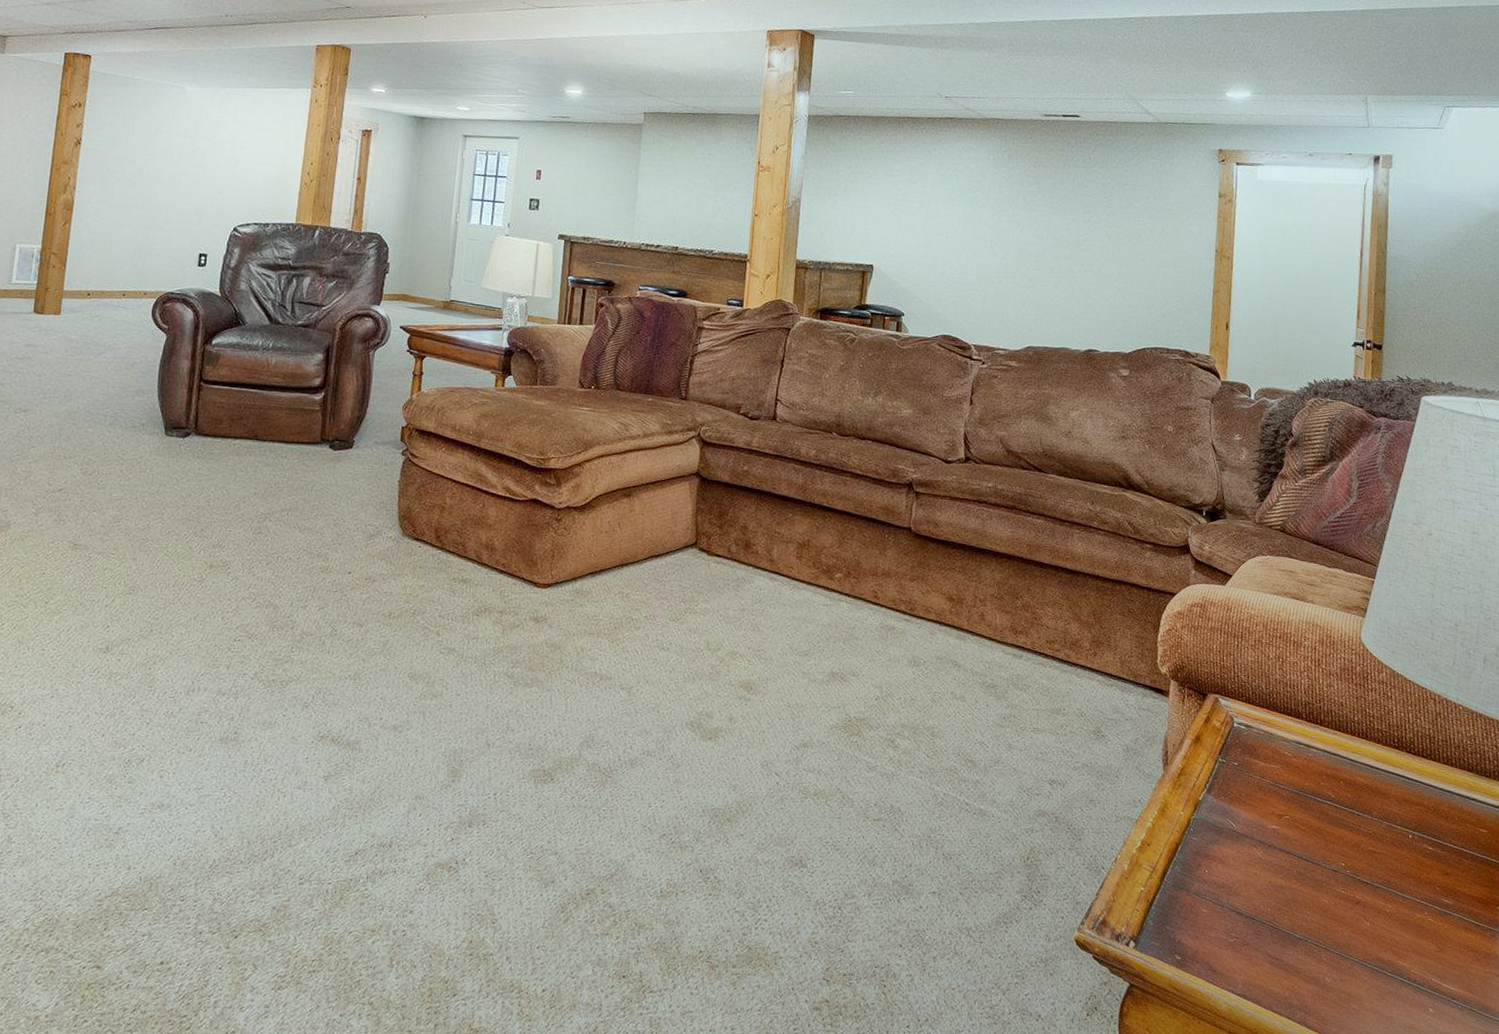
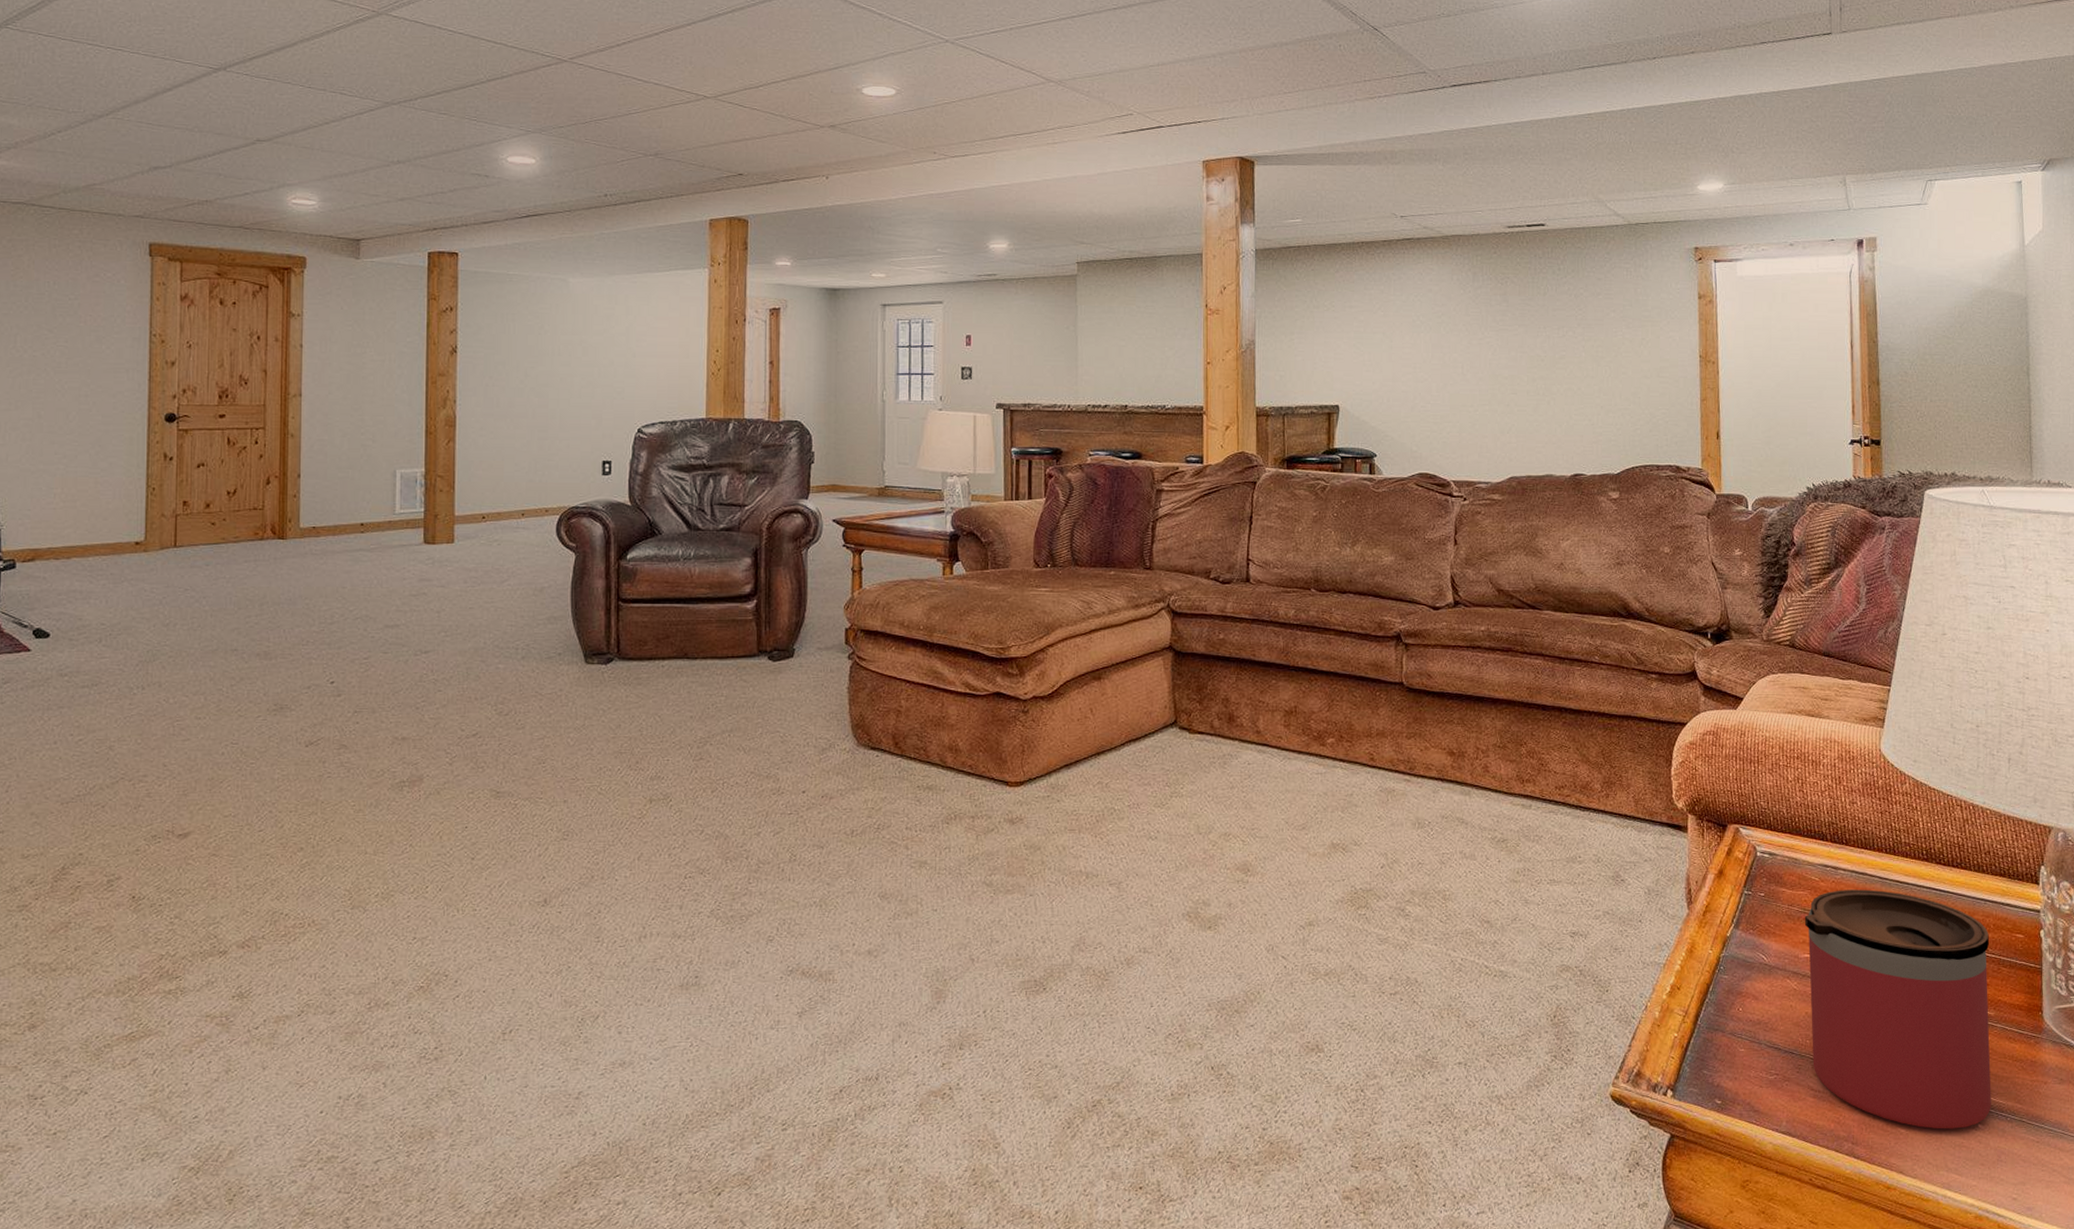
beverage cup: none [1272,767,1453,1011] -> present [1804,889,1991,1130]

